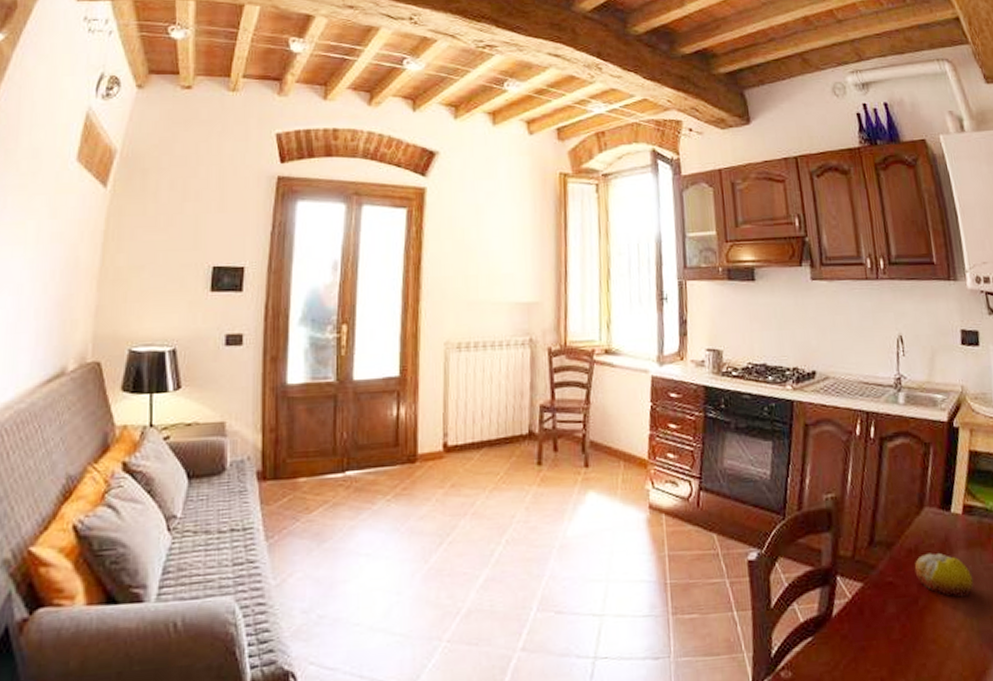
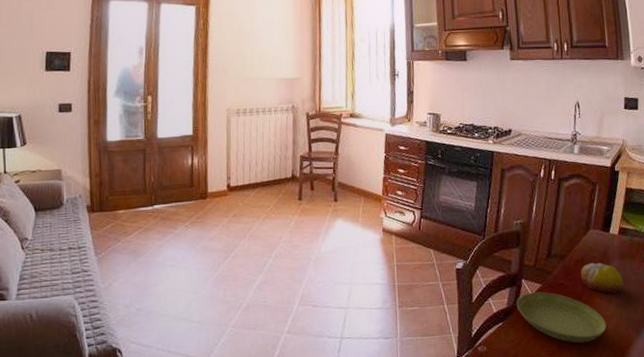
saucer: none [830,593,953,667] -> present [517,292,606,343]

